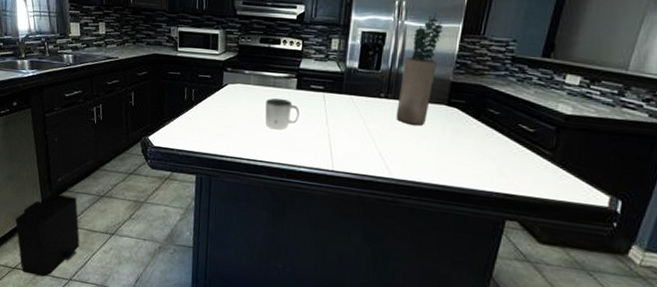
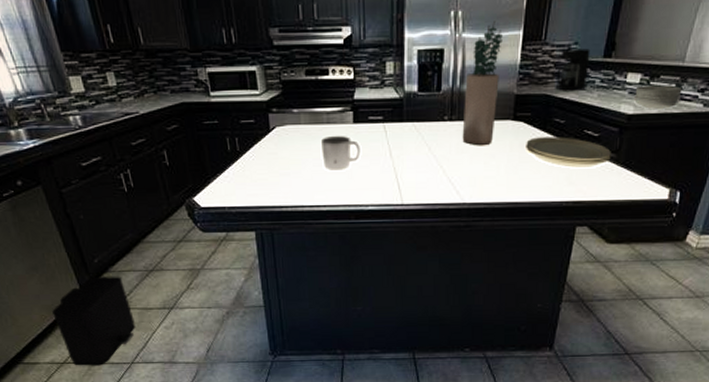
plate: none [458,124,547,163] -> present [526,136,611,169]
coffee maker: none [491,45,529,86] -> present [555,48,591,91]
bowl: none [573,88,626,114] -> present [634,85,683,109]

